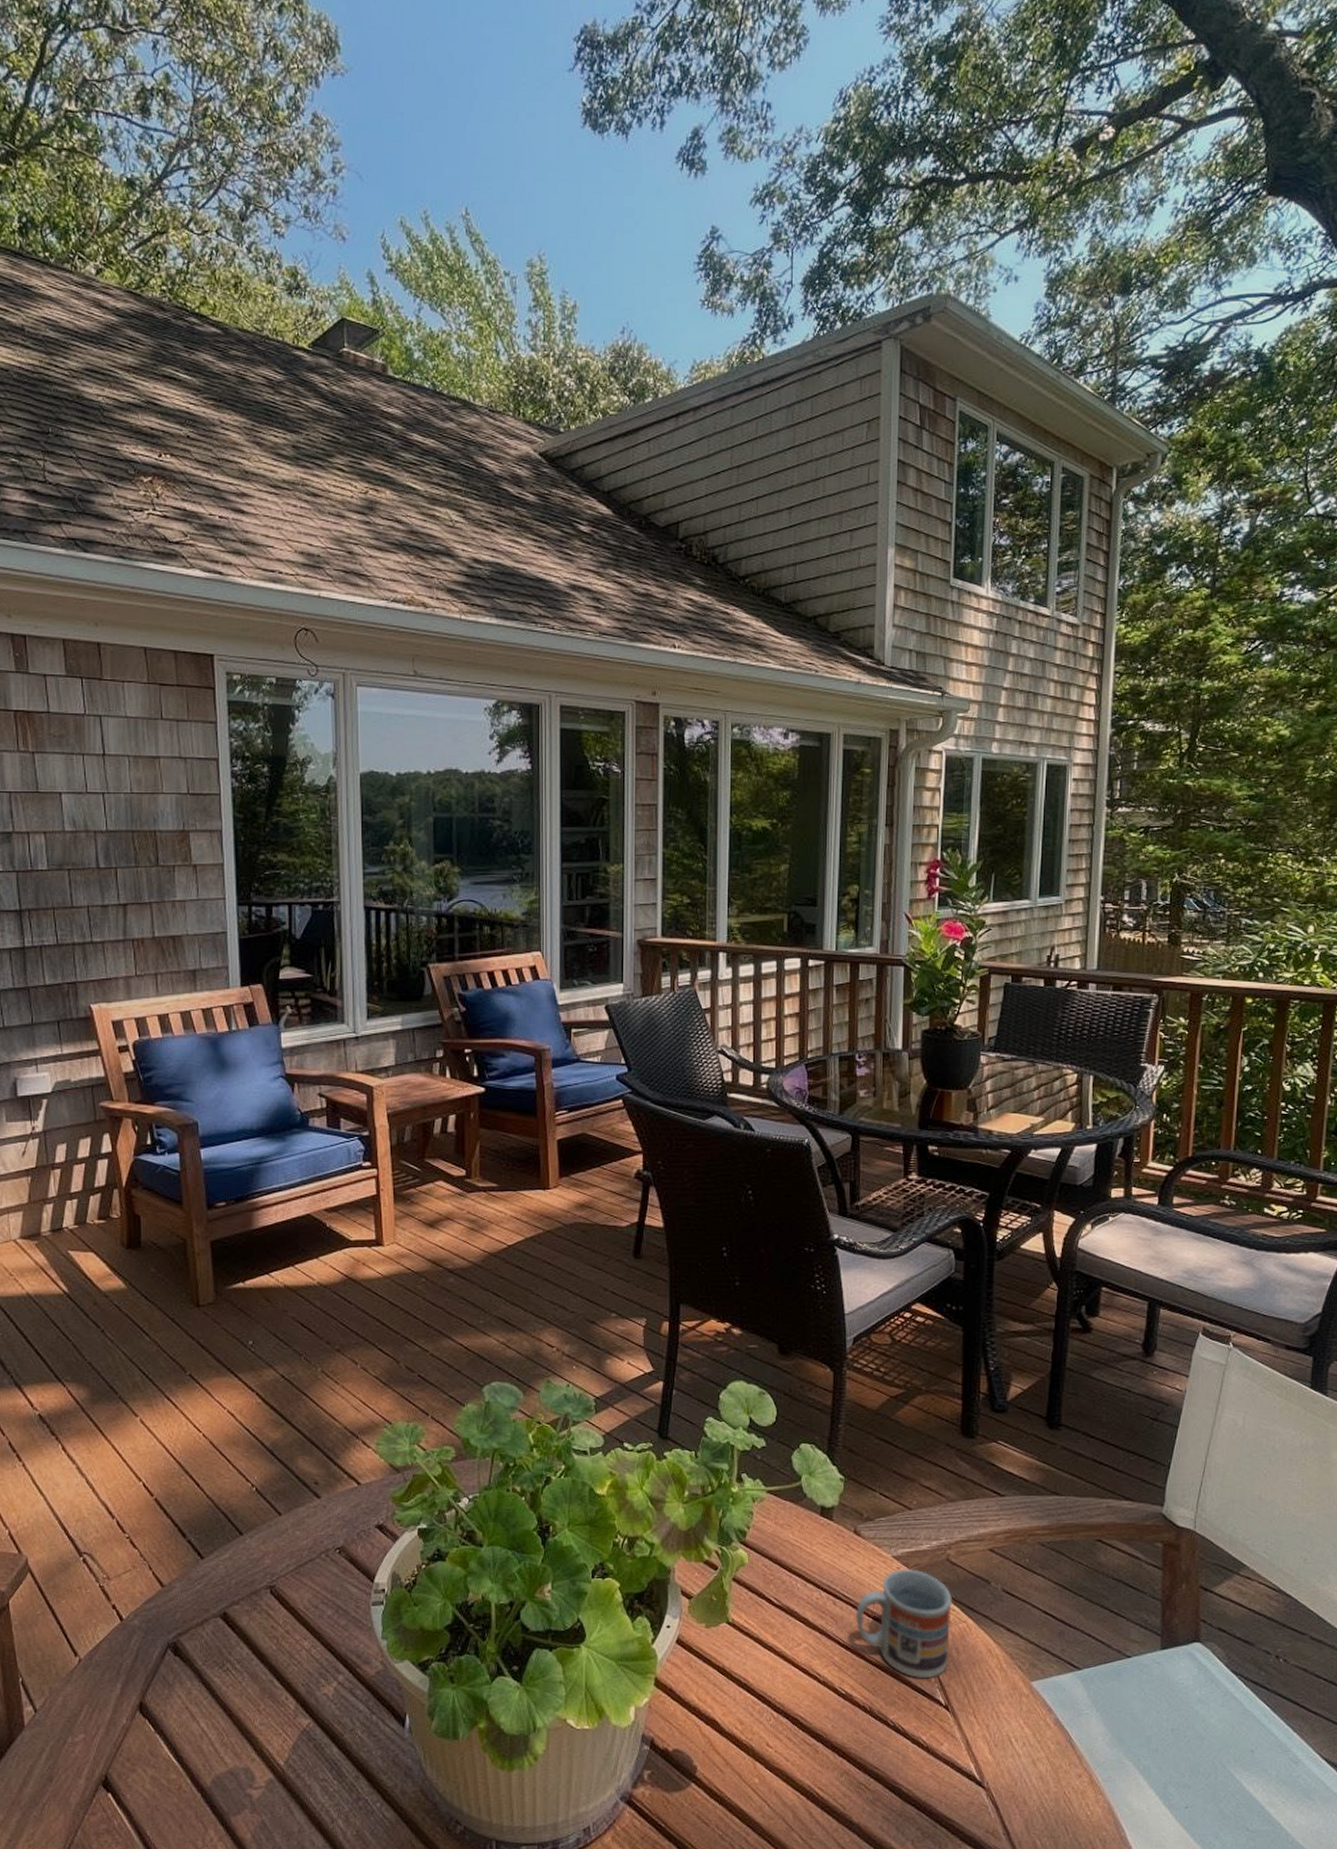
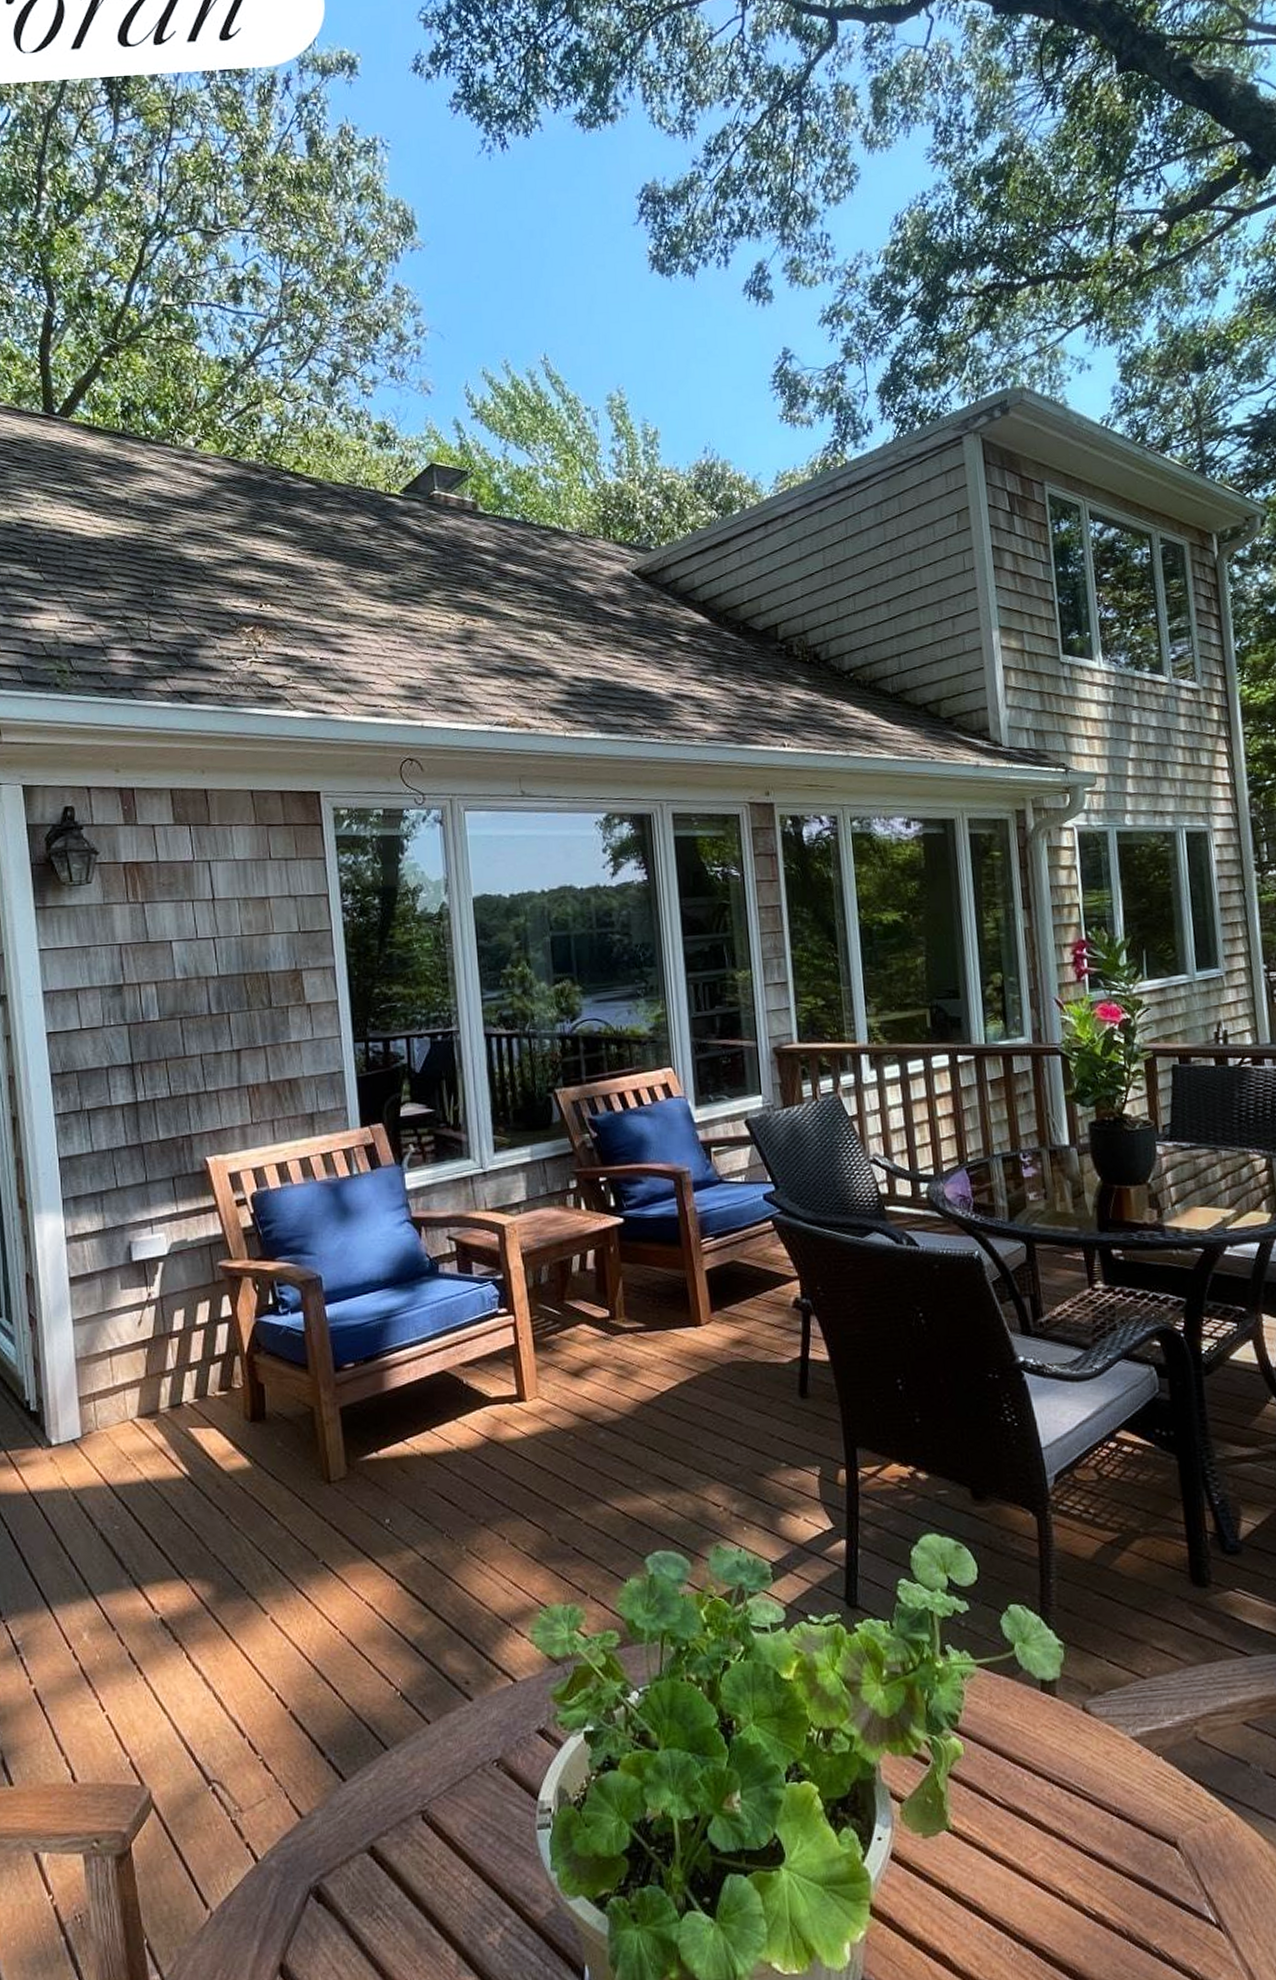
cup: present [856,1568,952,1679] -> none [1096,1751,1213,1891]

